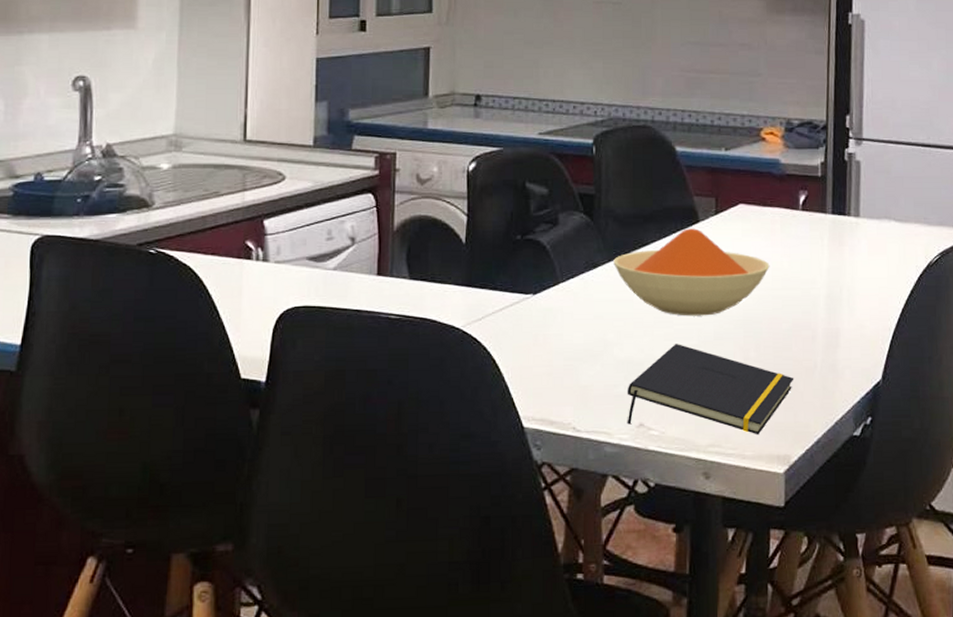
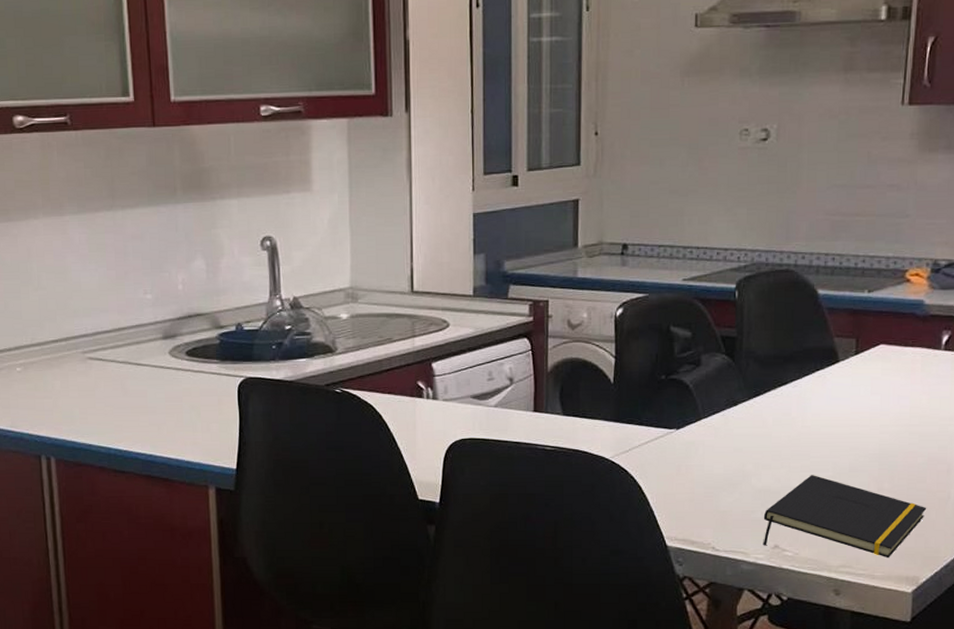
bowl: present [613,228,770,316] -> none [753,368,909,450]

